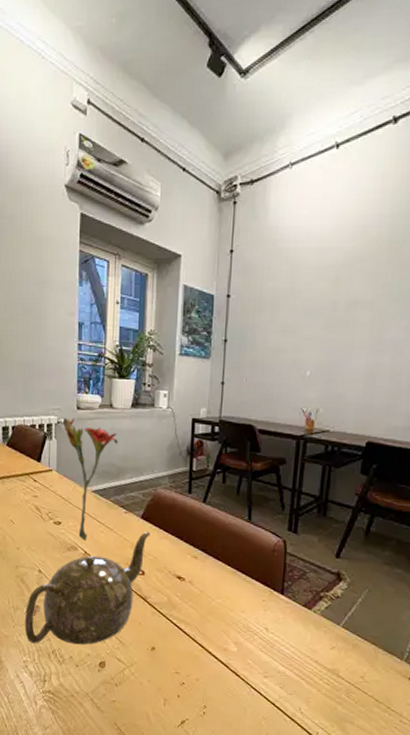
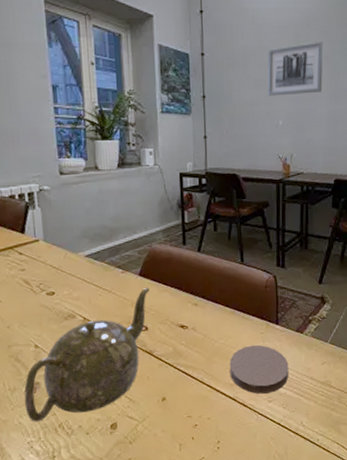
flower: present [62,417,118,542] -> none [45,183,108,308]
coaster: none [224,611,291,668] -> present [229,344,289,394]
wall art: none [295,284,369,344] -> present [267,40,324,96]

